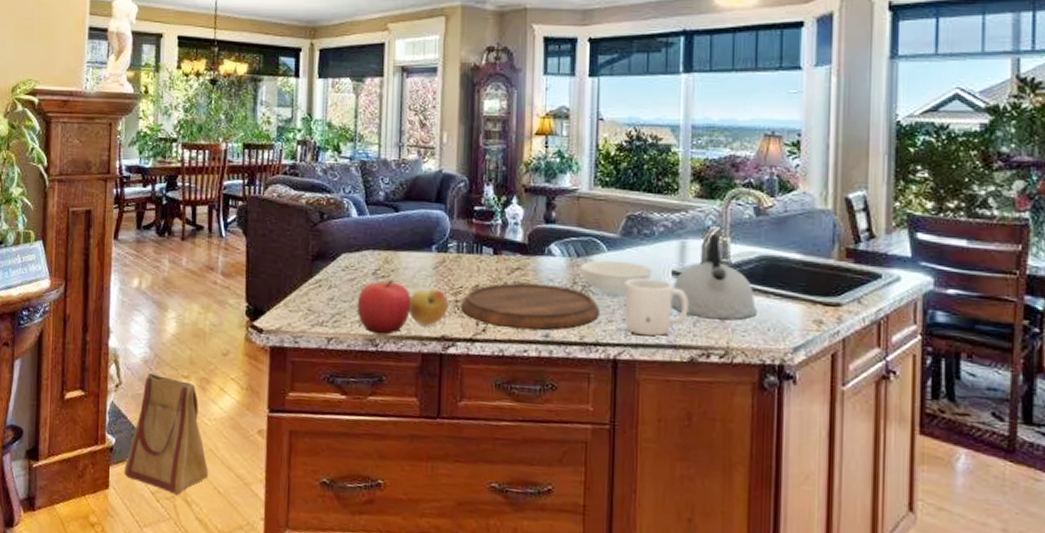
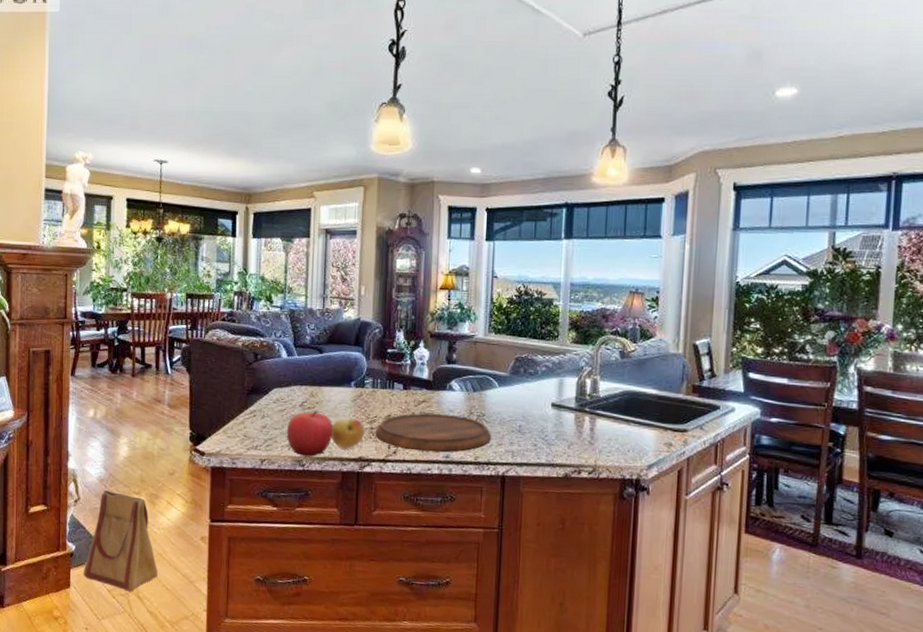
bowl: present [580,260,652,297] -> none [476,394,535,425]
mug: present [624,278,689,337] -> none [511,409,565,457]
kettle: present [671,233,758,320] -> none [550,372,620,444]

